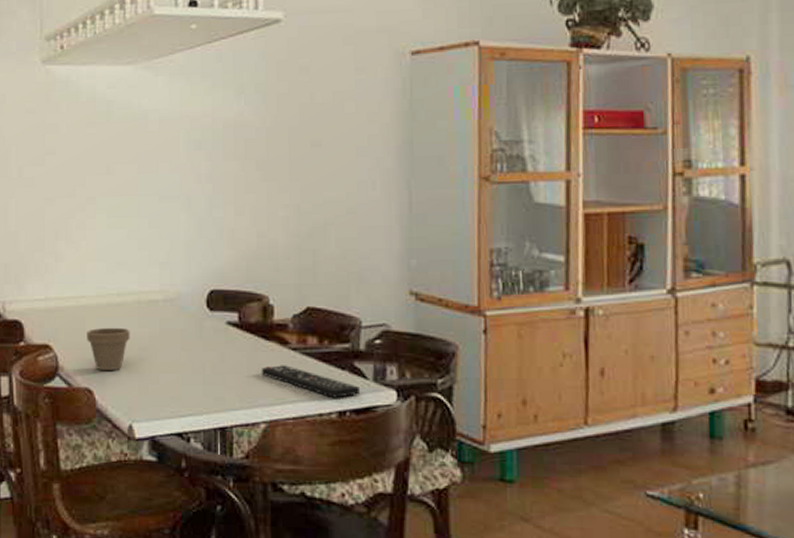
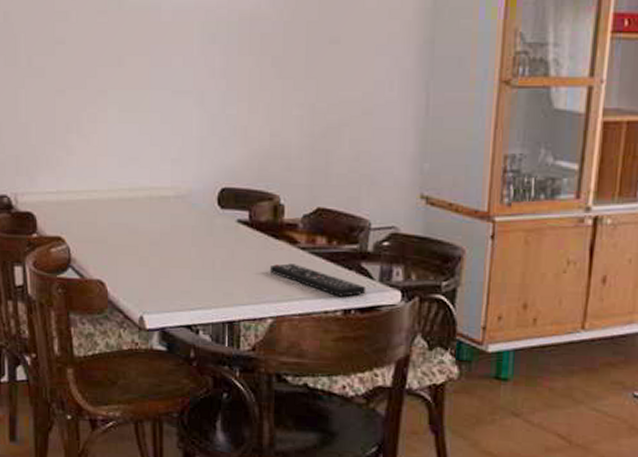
flower pot: present [87,327,130,371] -> none [99,221,141,265]

